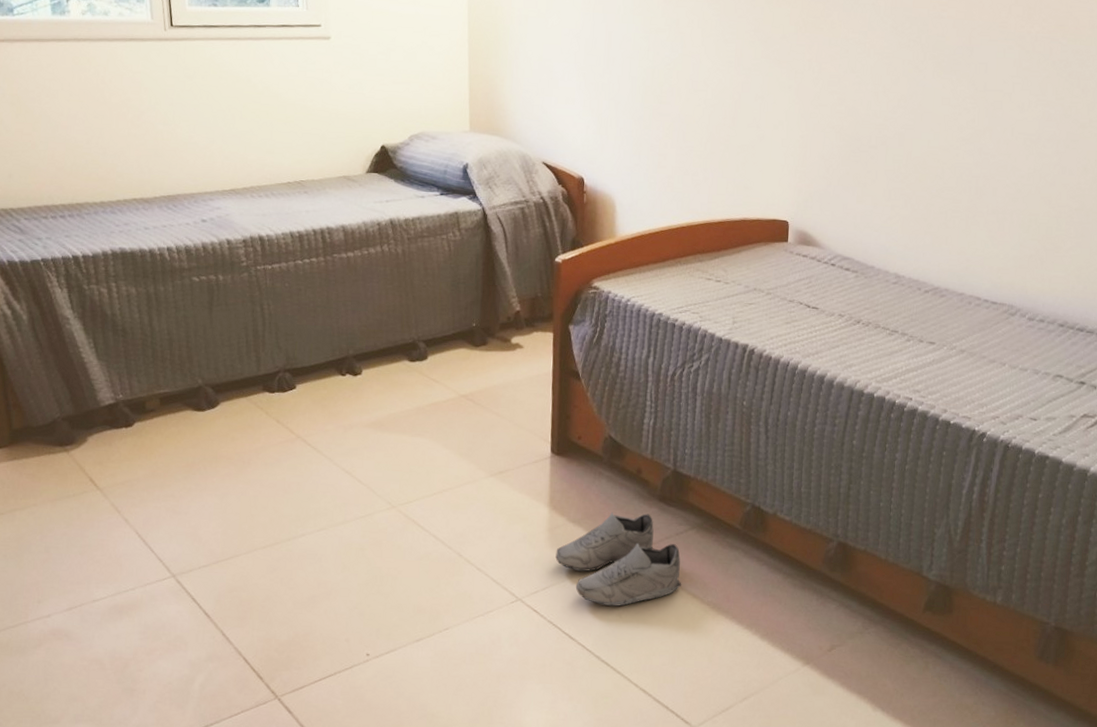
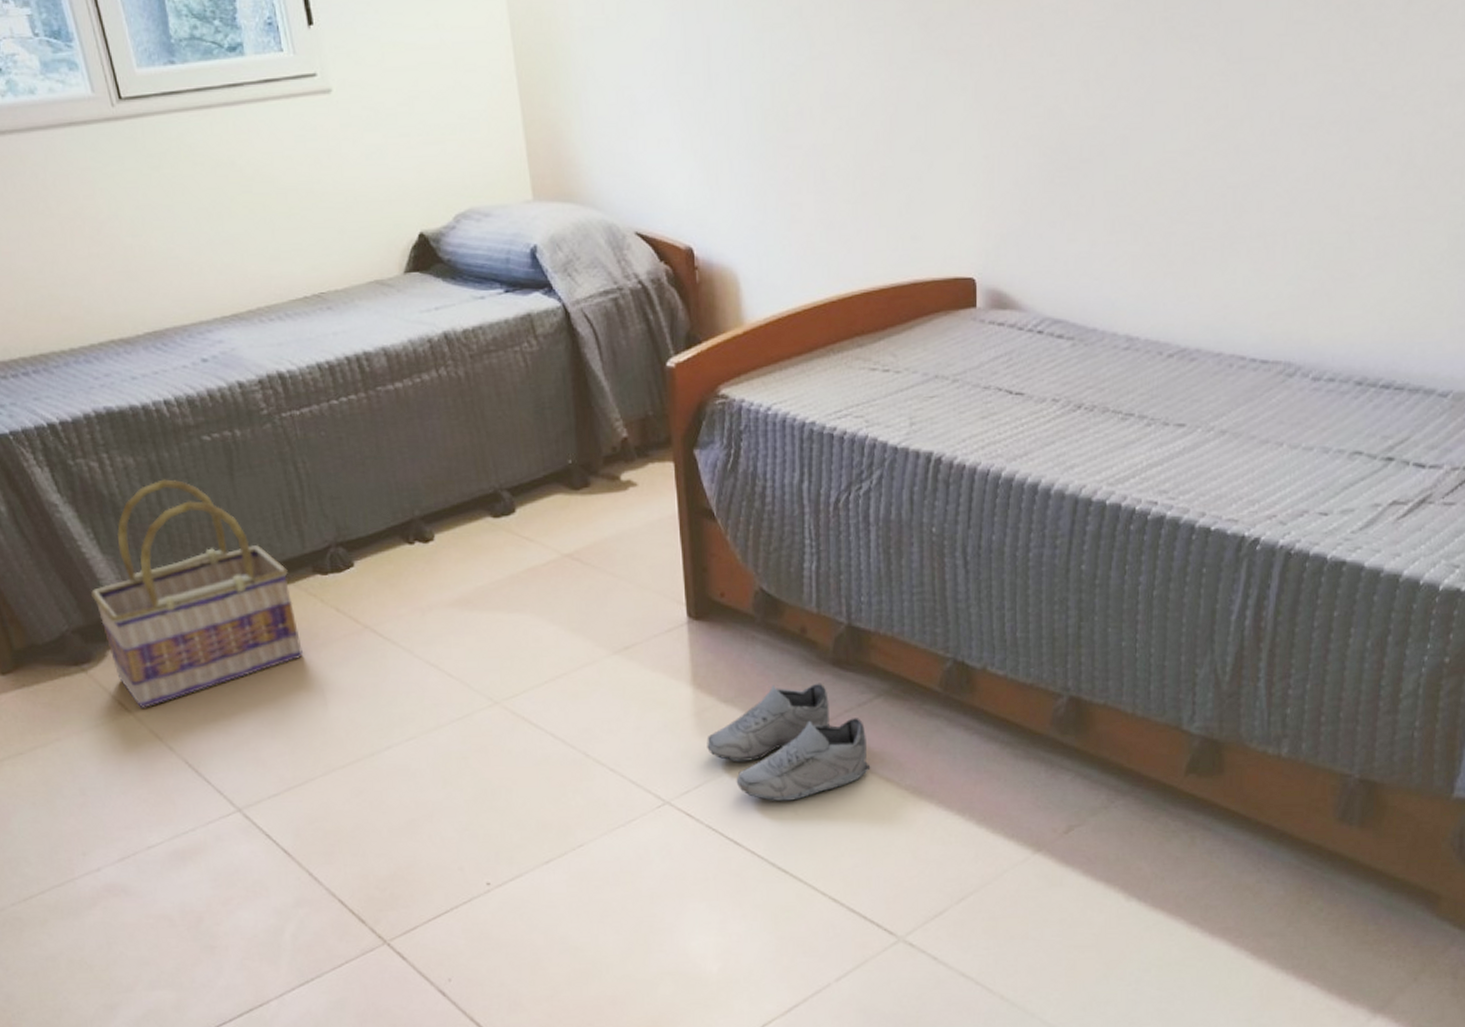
basket: none [82,307,245,486] -> present [90,479,303,708]

